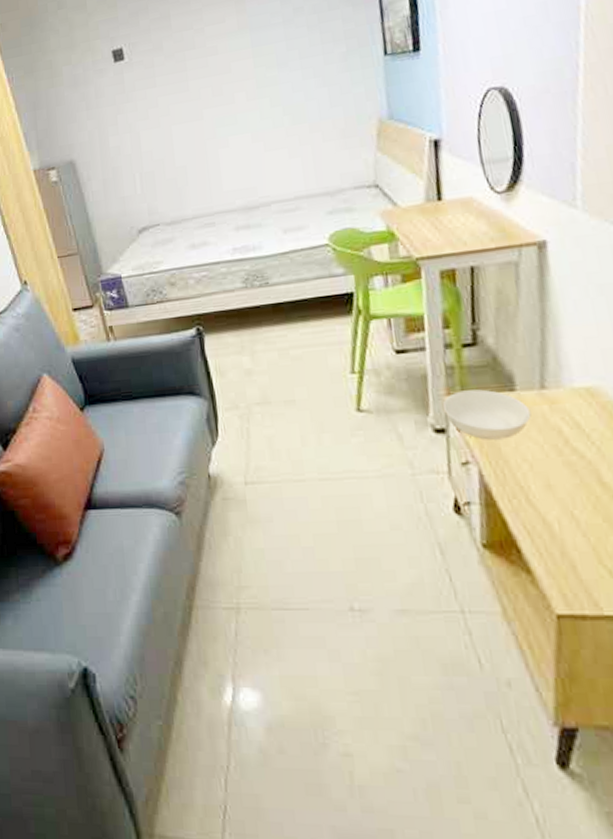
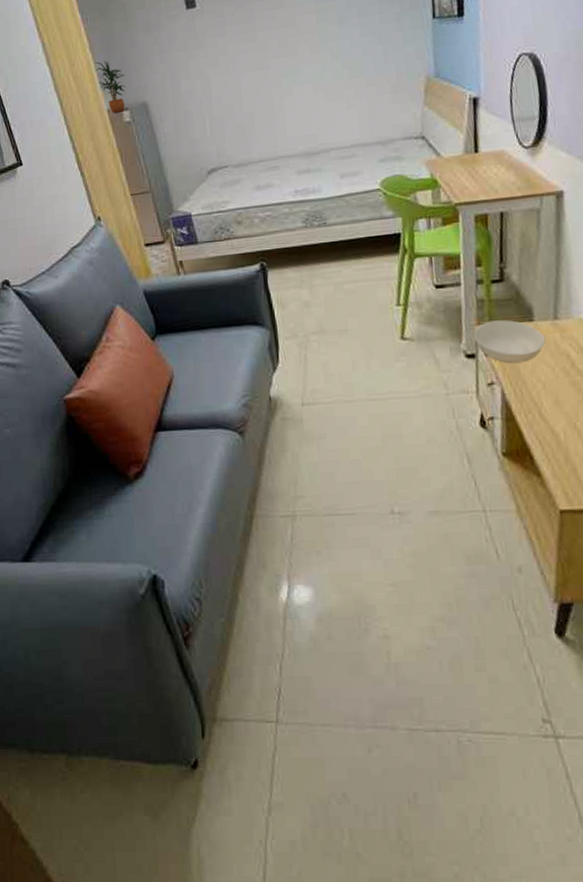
potted plant: none [21,120,53,174] -> present [95,61,126,114]

